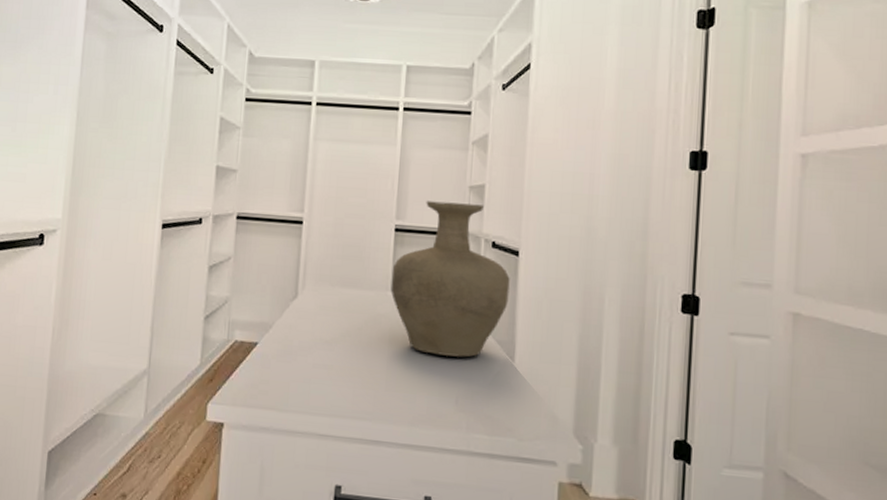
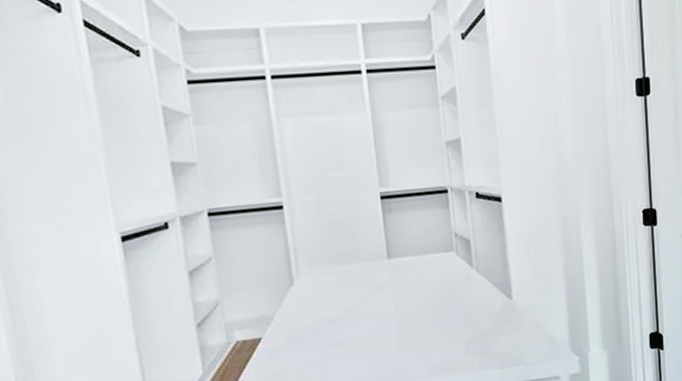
vase: present [390,201,510,357] -> none [385,158,499,310]

